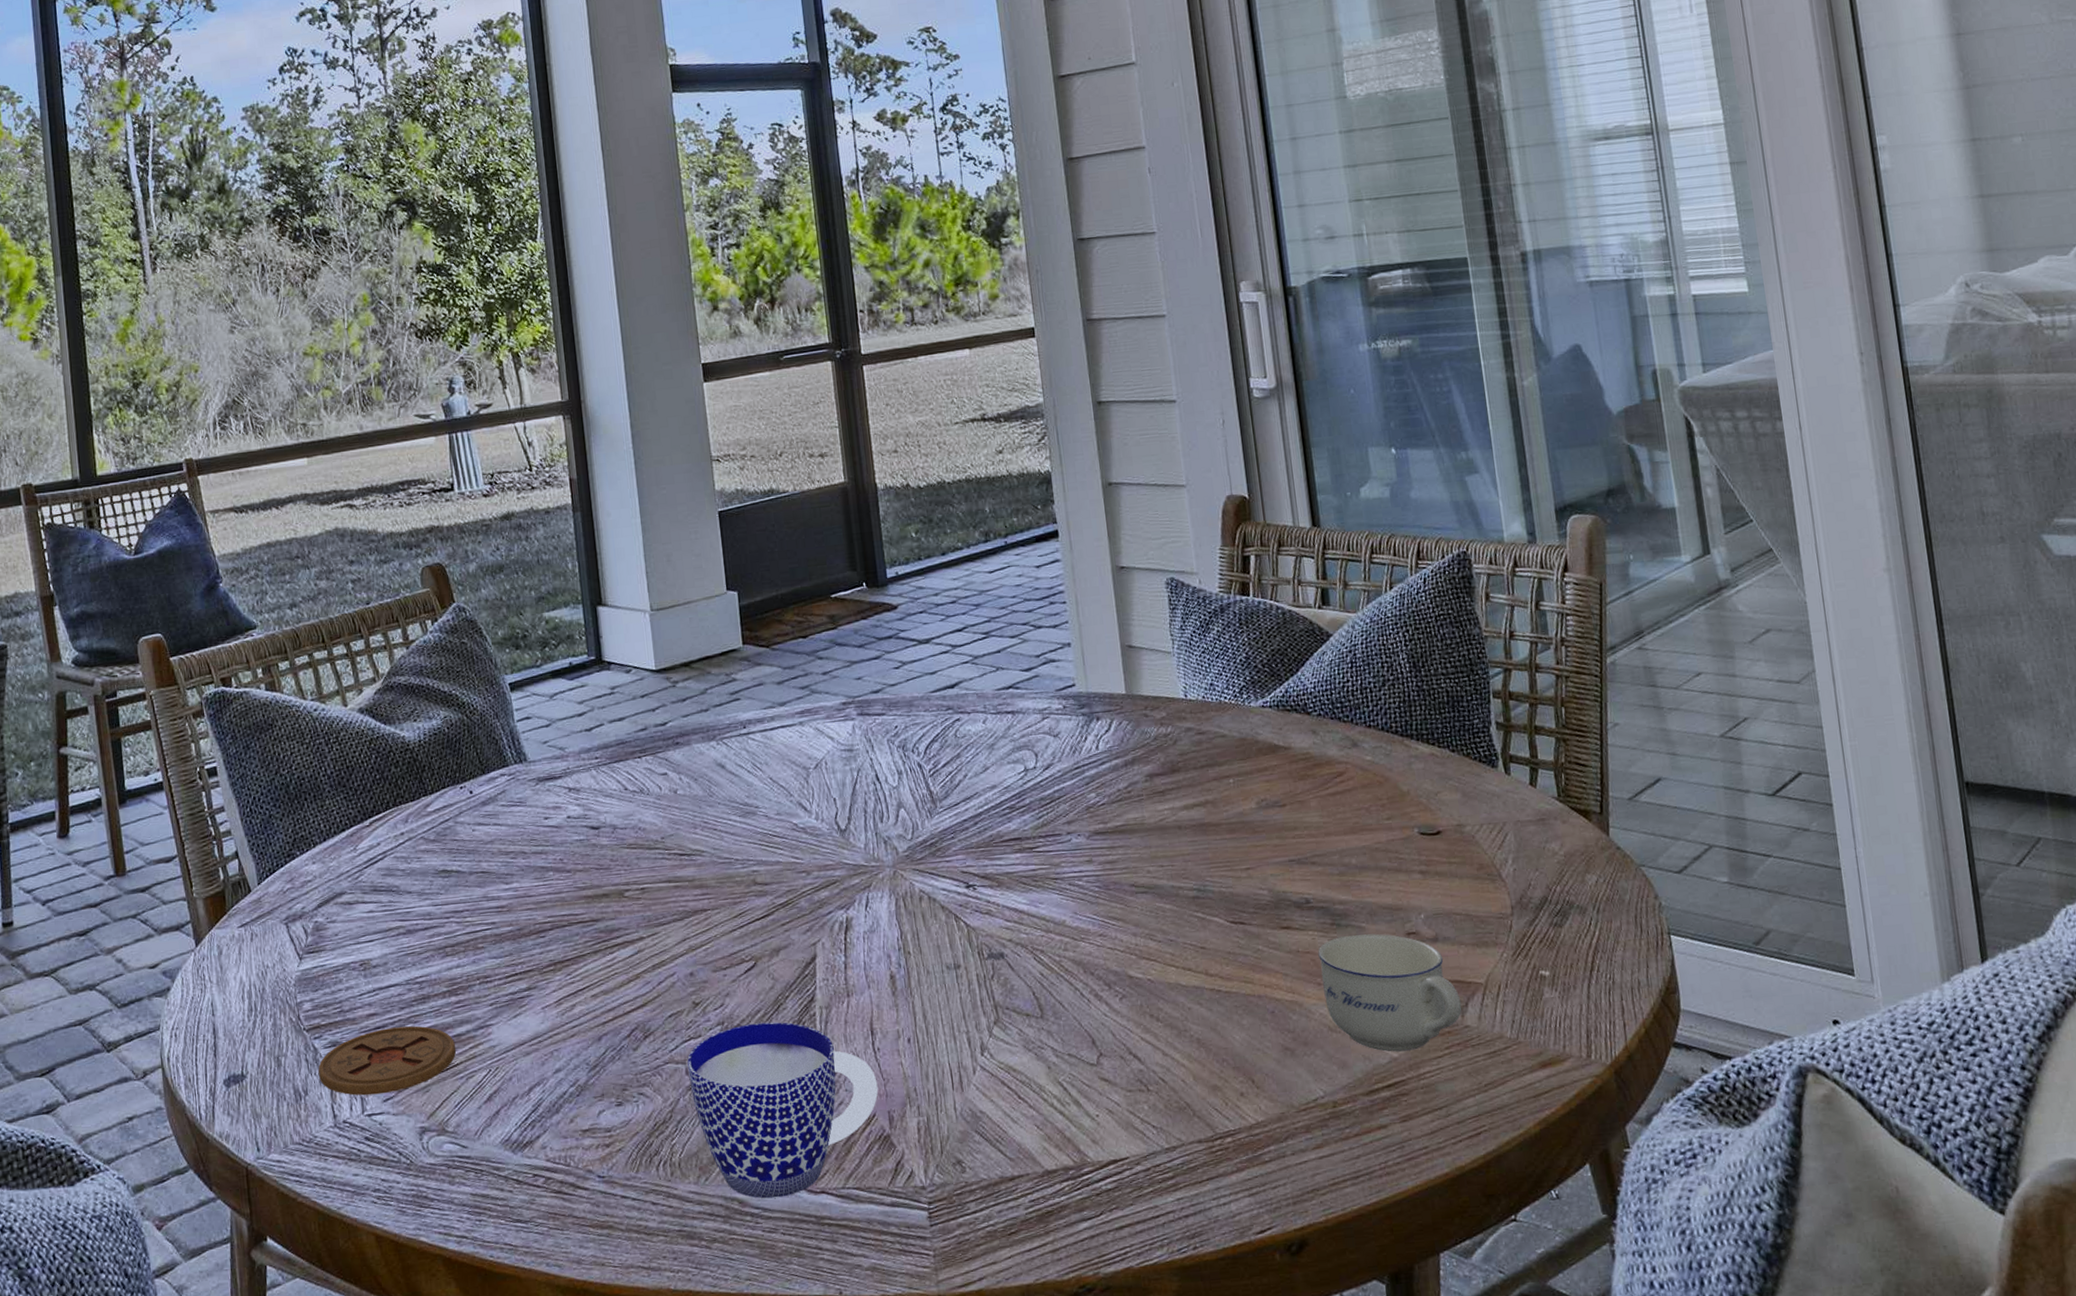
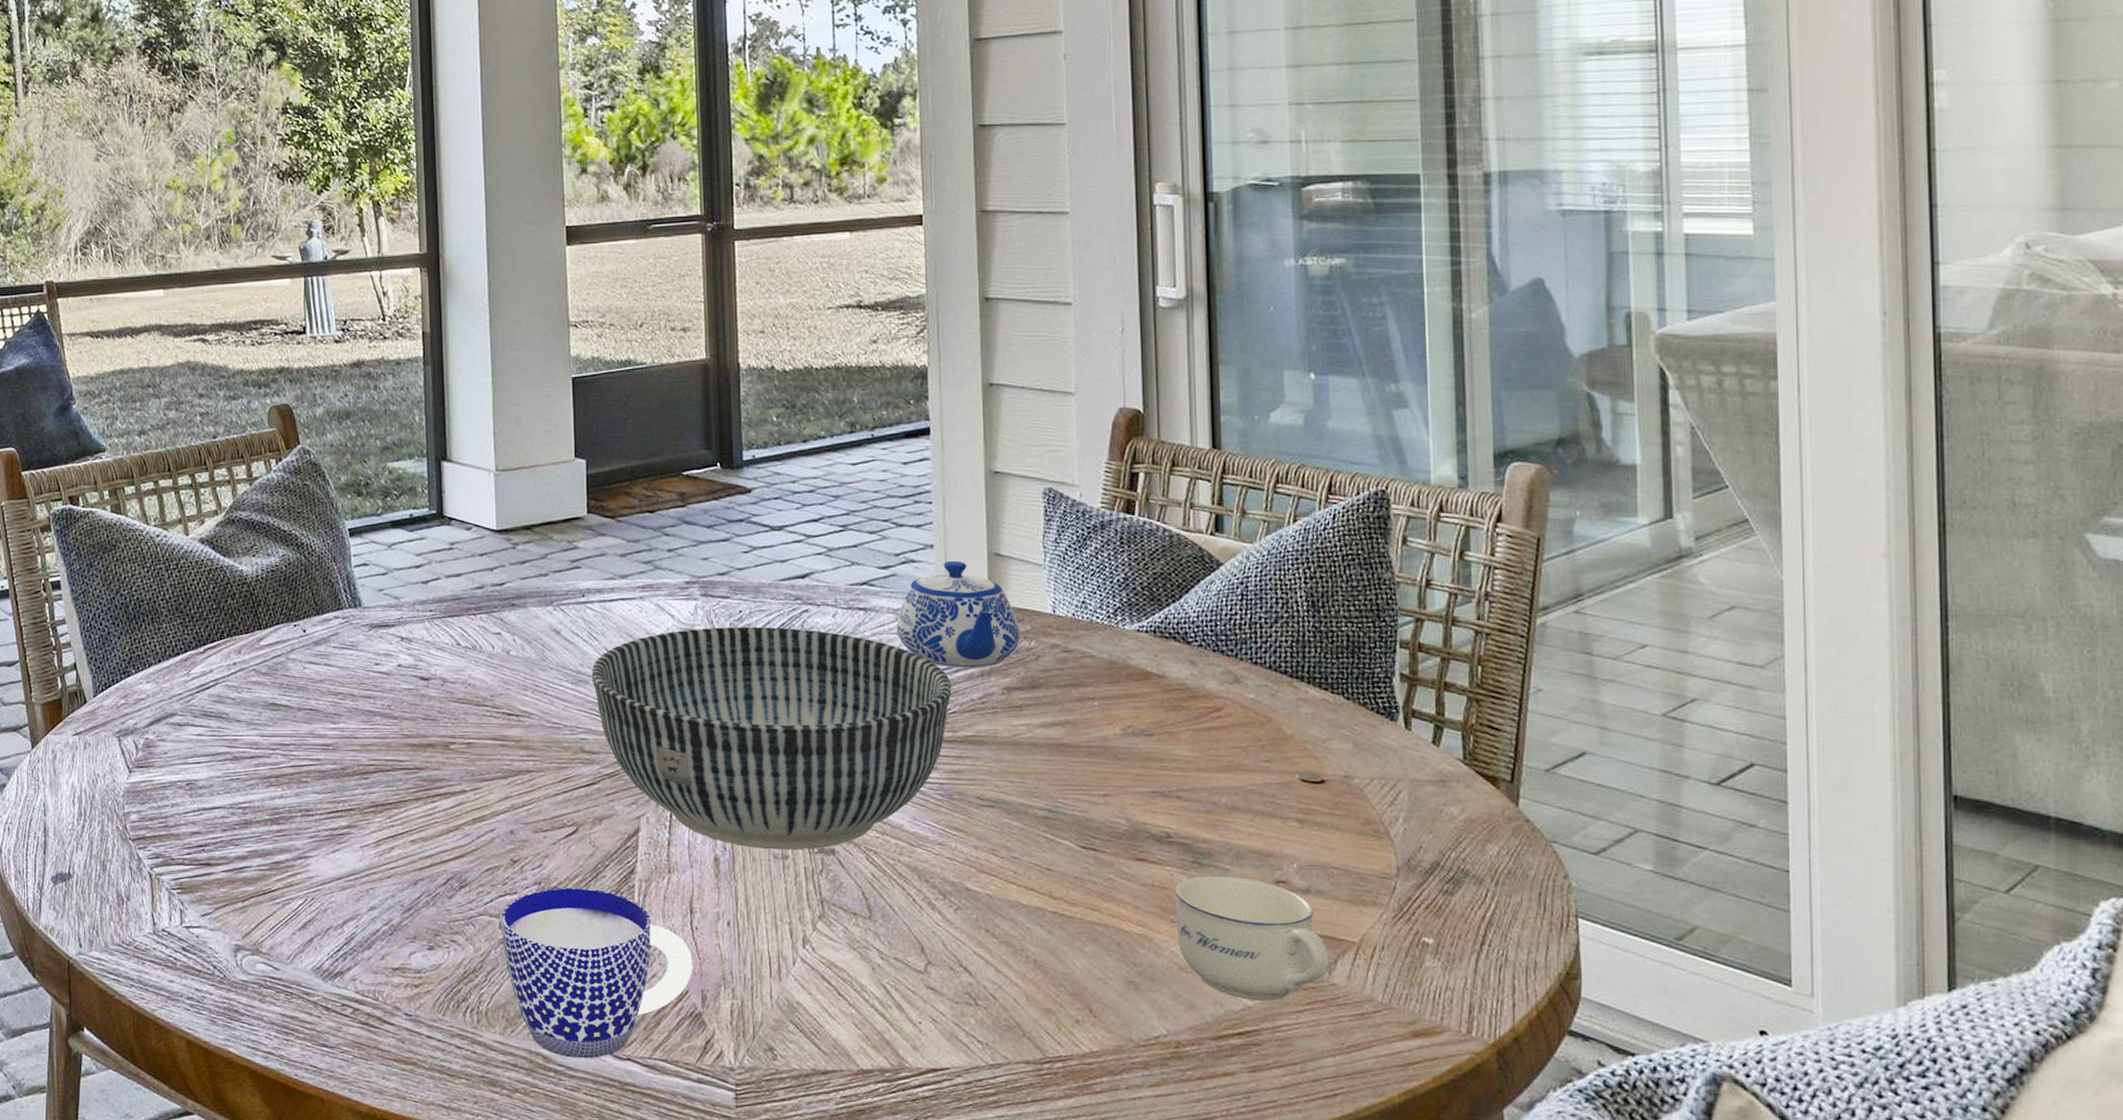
coaster: present [318,1025,456,1096] -> none [140,847,274,909]
bowl: none [758,738,1100,962] -> present [591,626,952,850]
teapot: none [1042,656,1158,761] -> present [896,560,1021,668]

